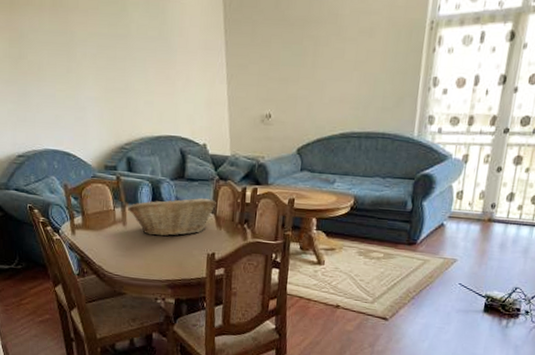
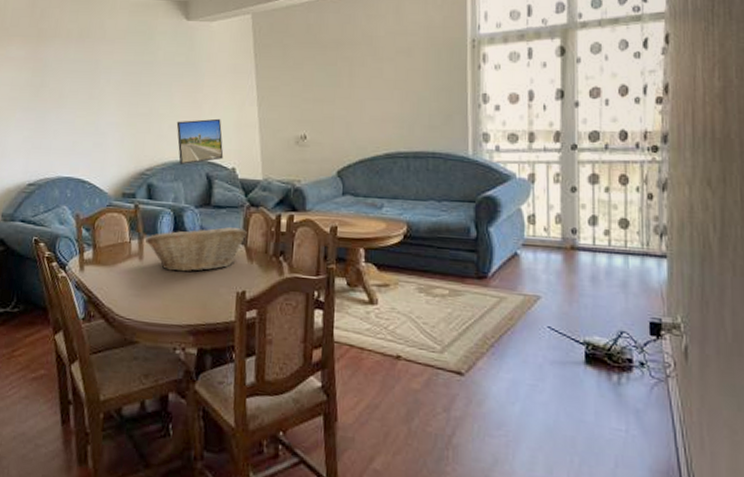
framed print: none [151,95,196,140] -> present [176,118,224,165]

